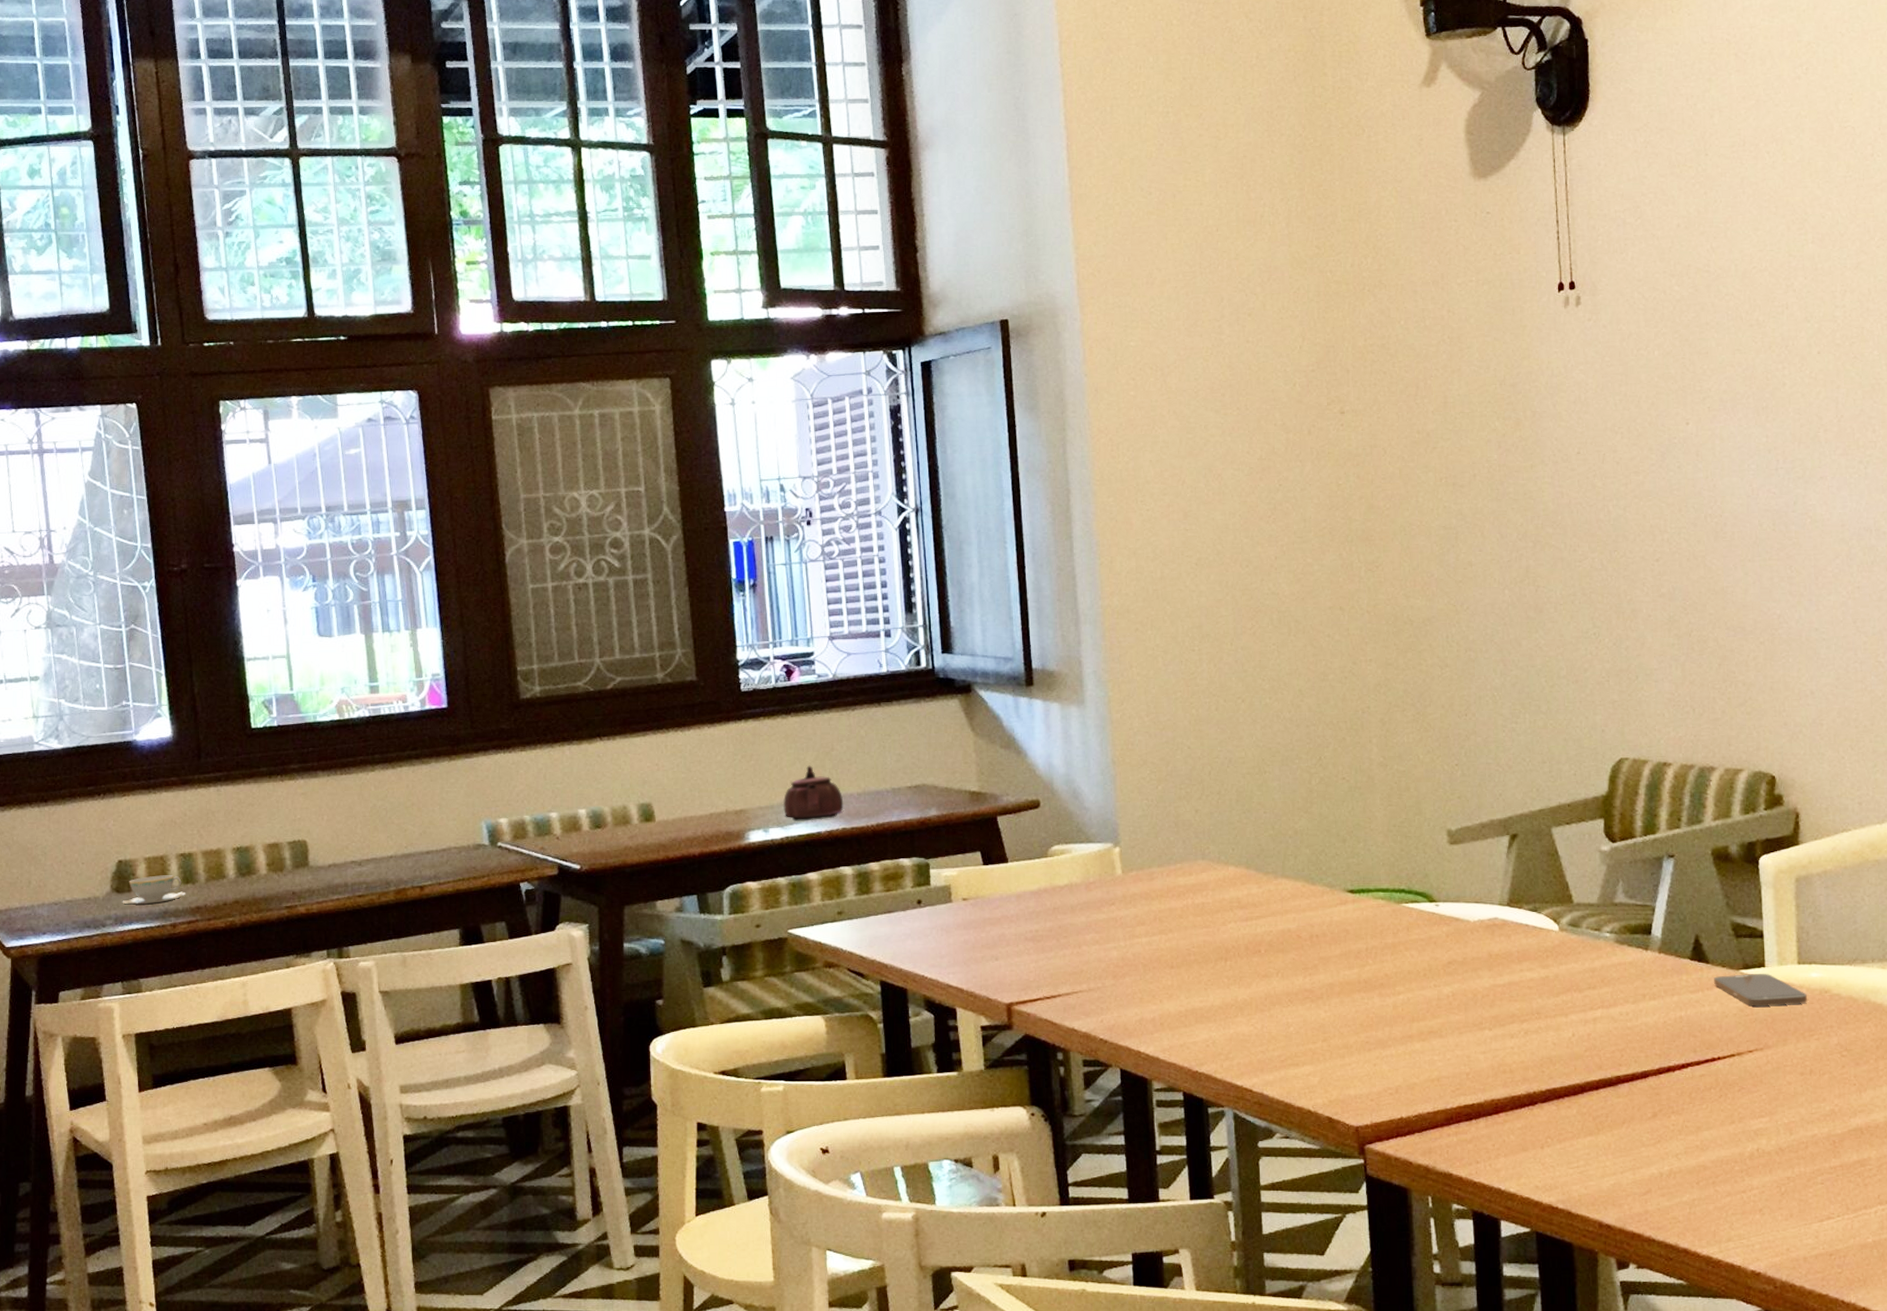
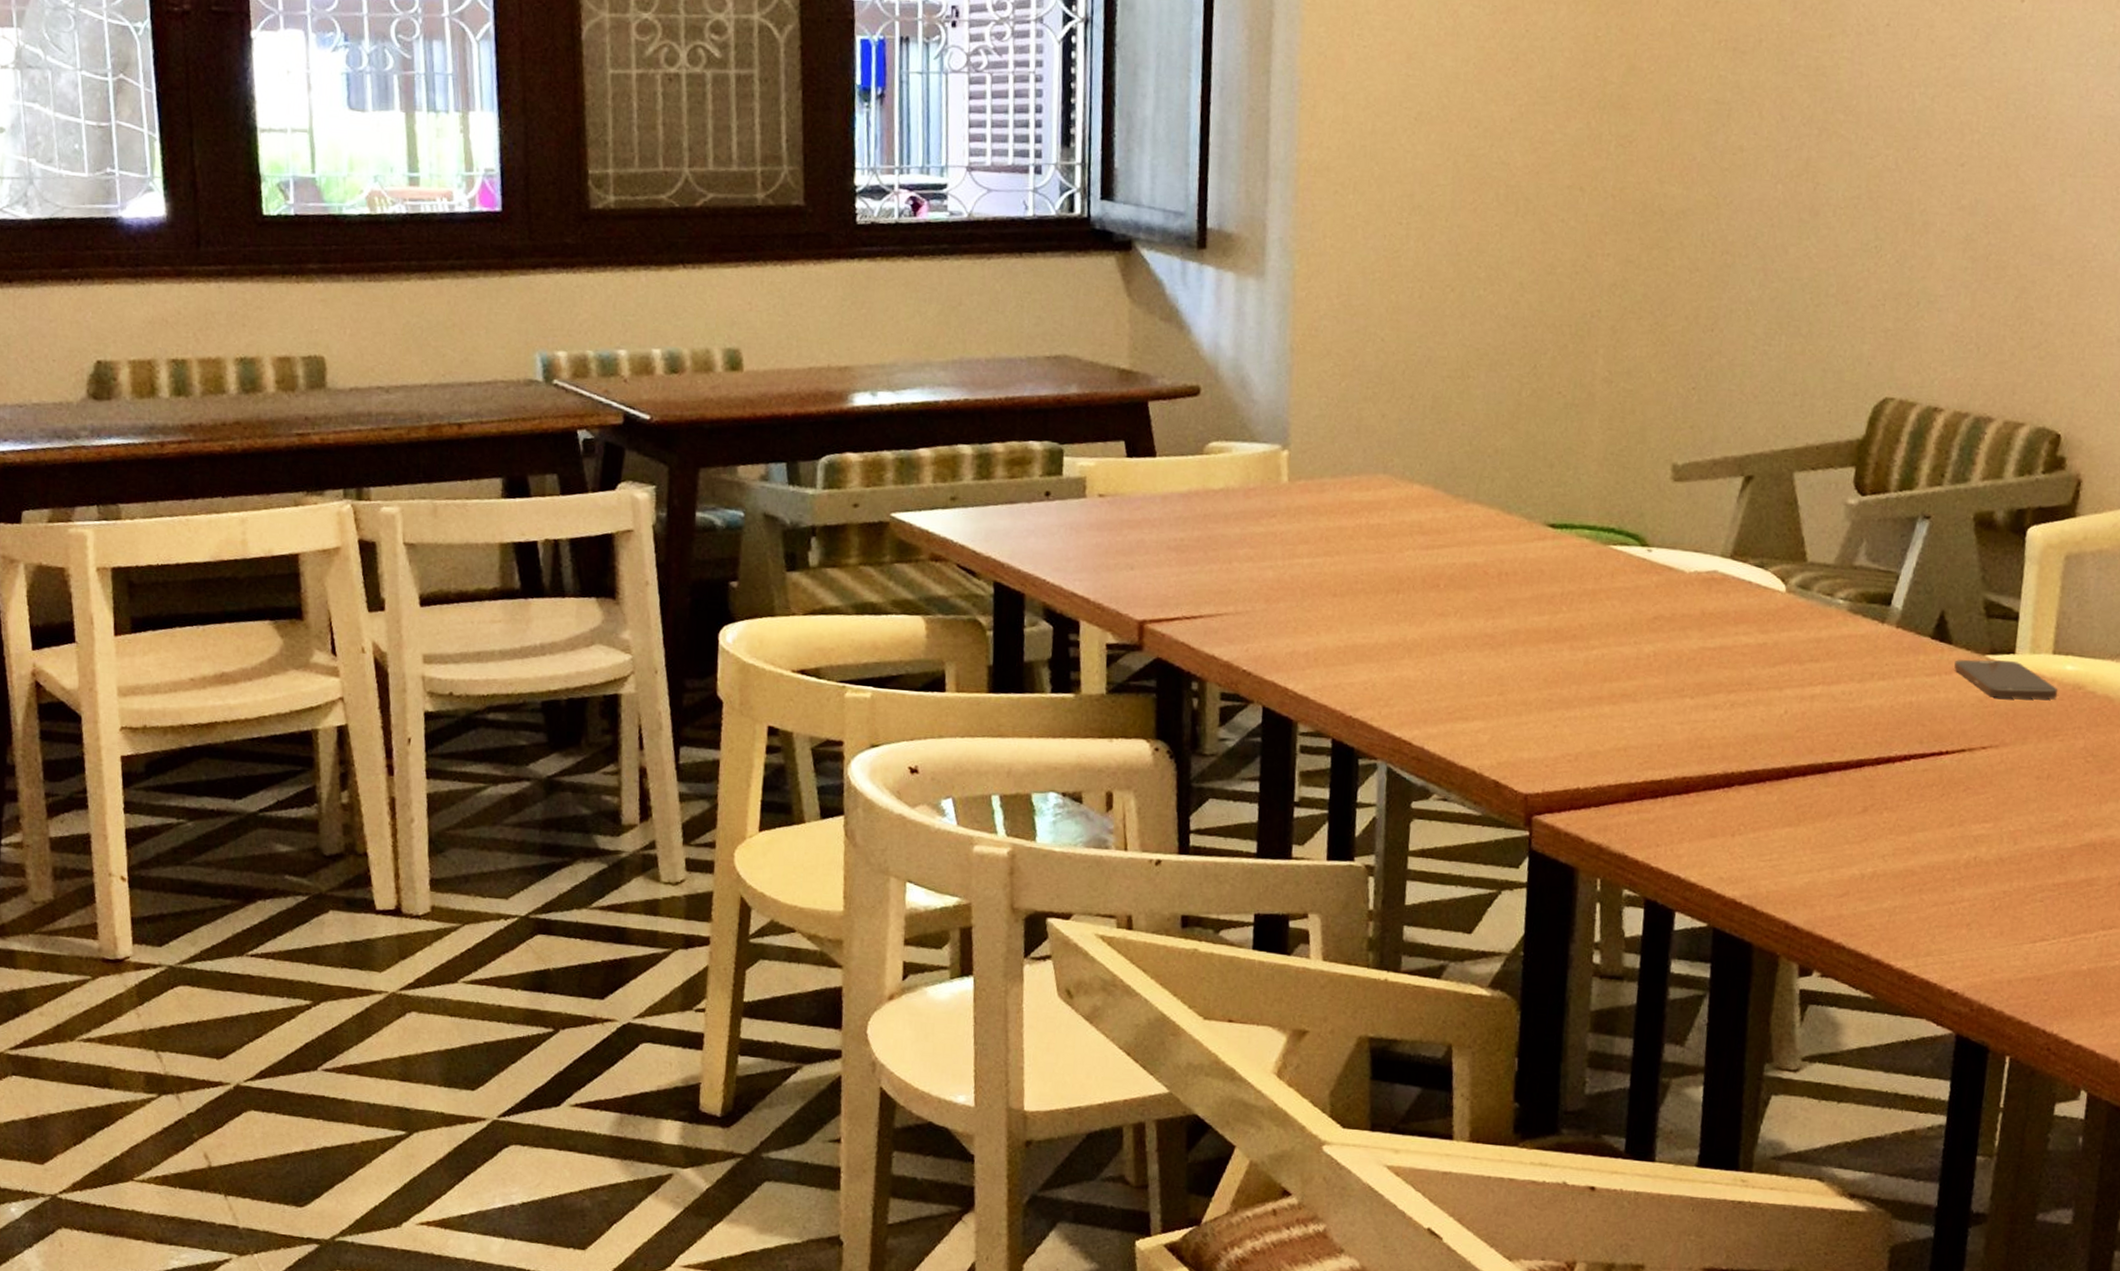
teacup: present [122,875,186,906] -> none [100,382,177,418]
teapot: present [782,765,844,821] -> none [895,320,969,388]

